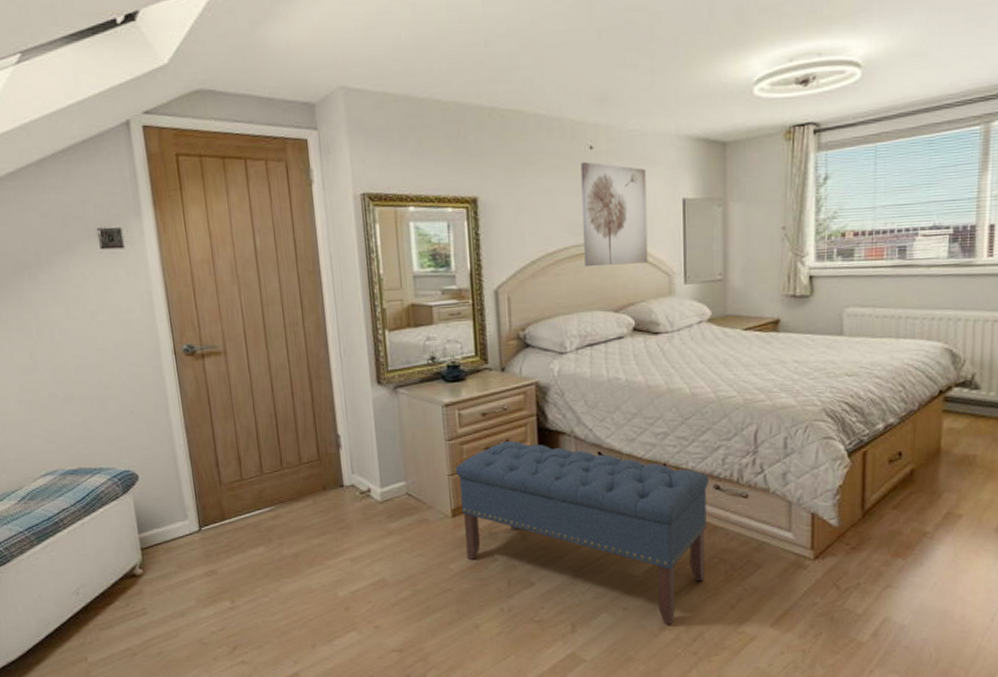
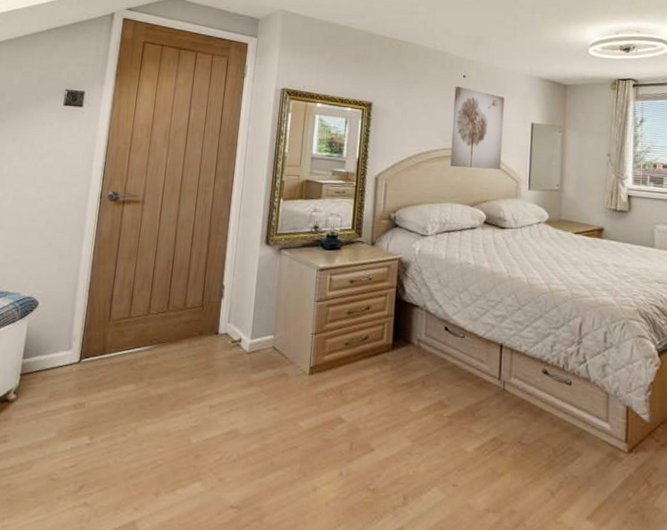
bench: present [455,441,709,625] -> none [317,308,538,508]

